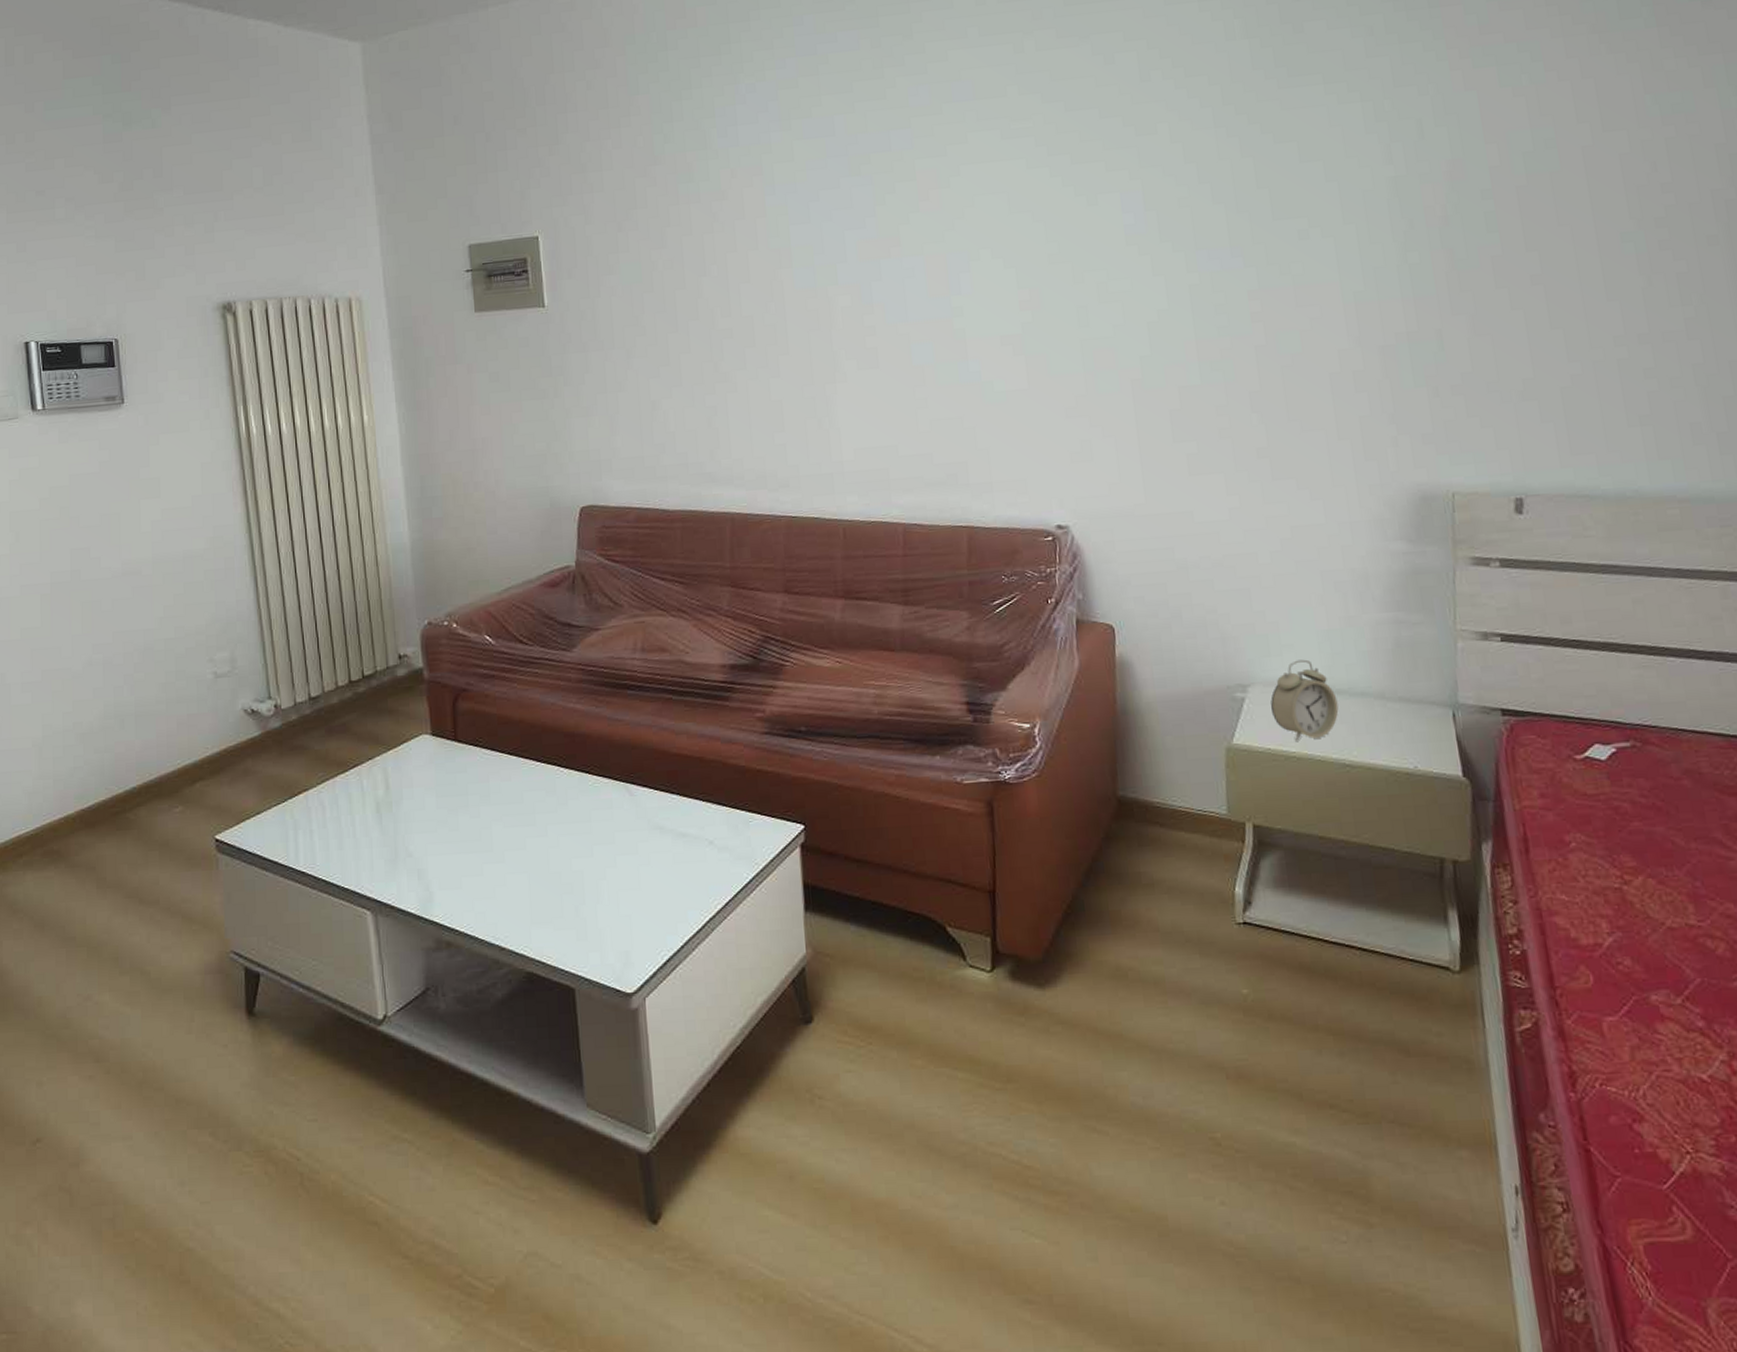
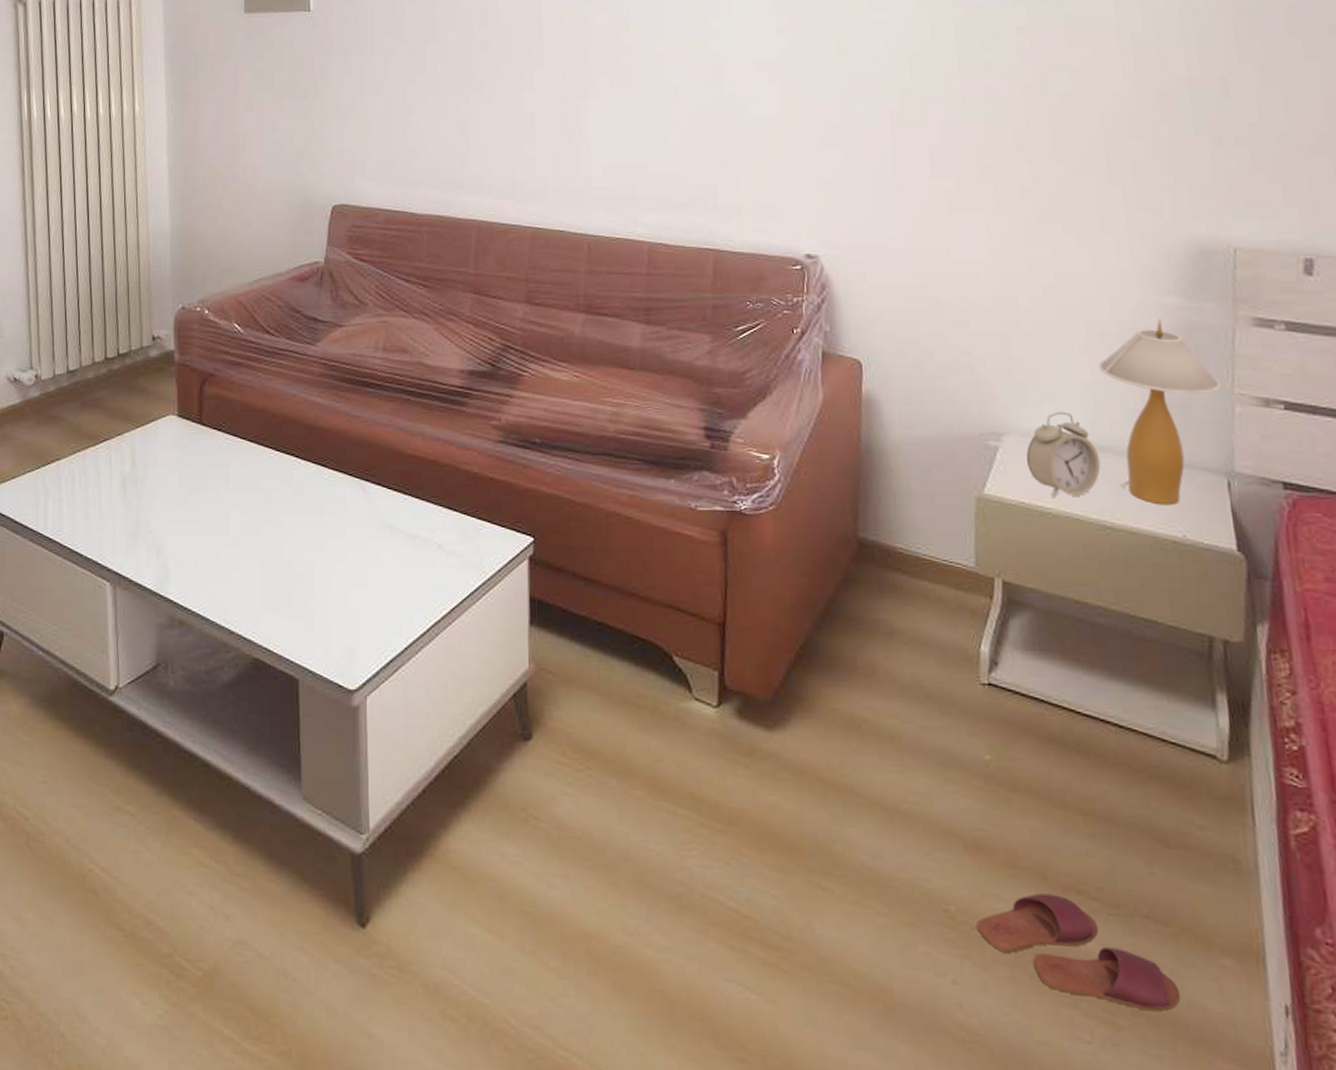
slippers: none [1240,1111,1424,1207] -> present [976,893,1181,1012]
table lamp: none [1333,564,1445,740] -> present [1098,318,1221,506]

